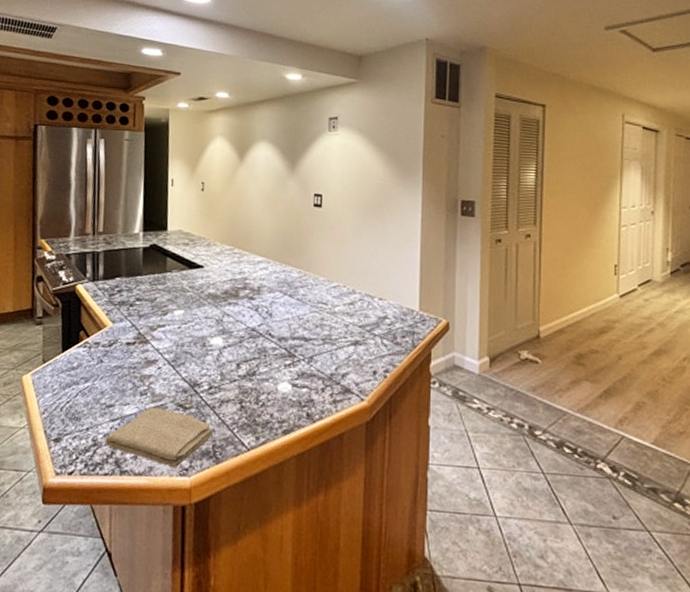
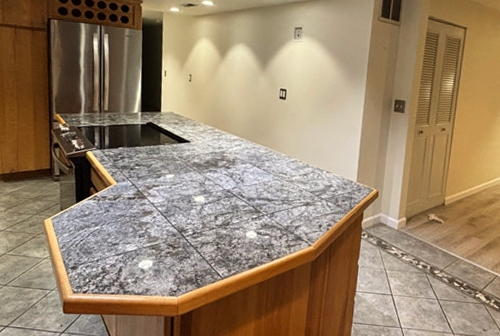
washcloth: present [105,407,214,469] -> none [112,246,197,291]

